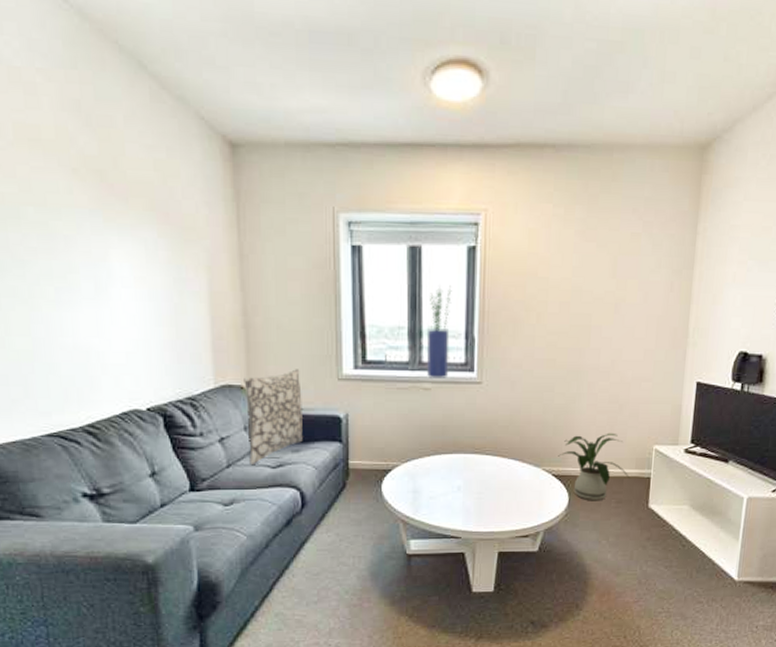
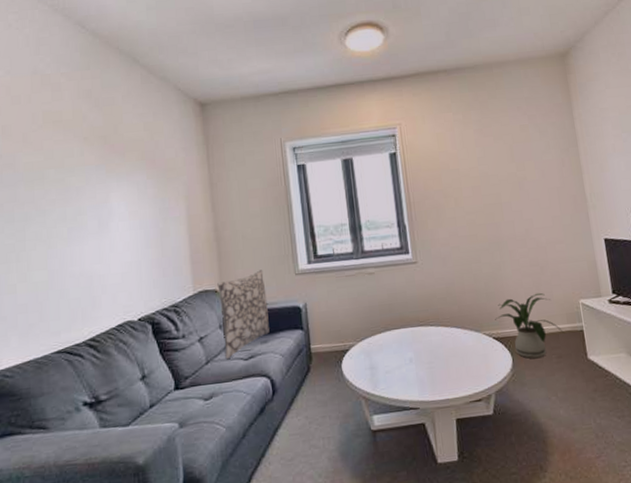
vase: present [426,286,452,378] -> none [364,186,388,264]

